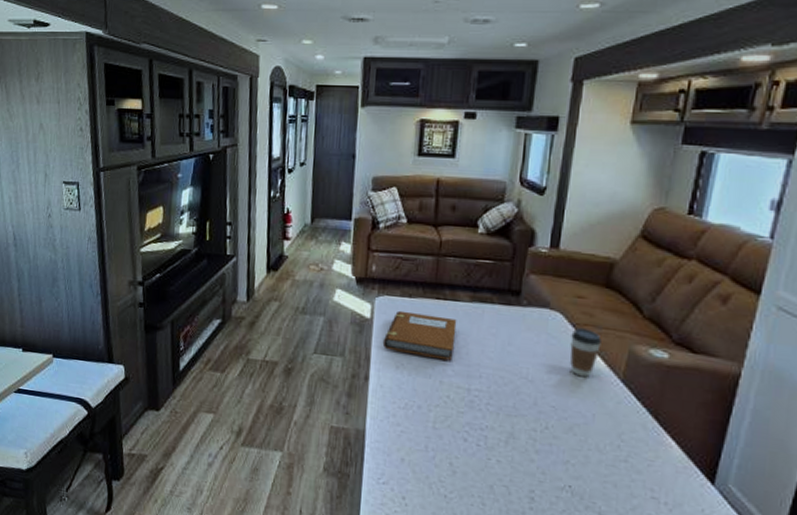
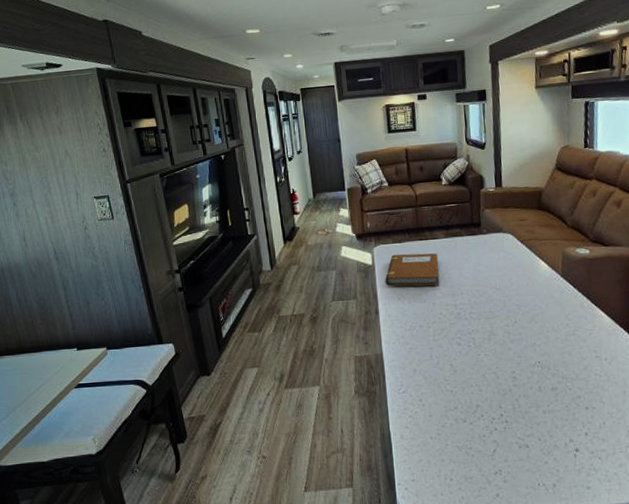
coffee cup: present [570,328,602,377] -> none [521,242,543,279]

